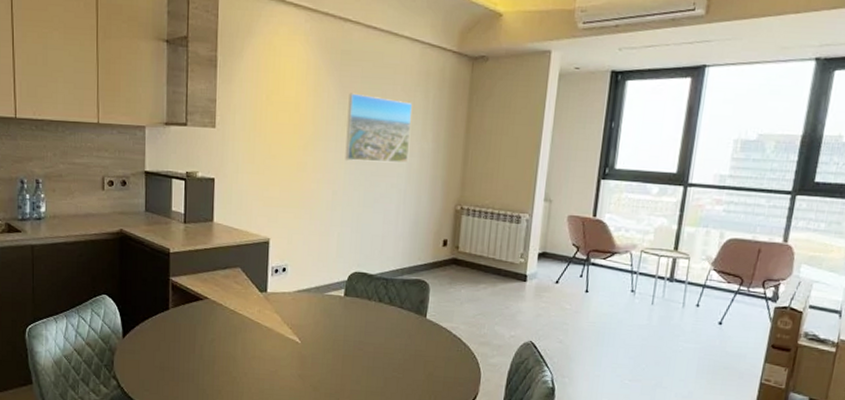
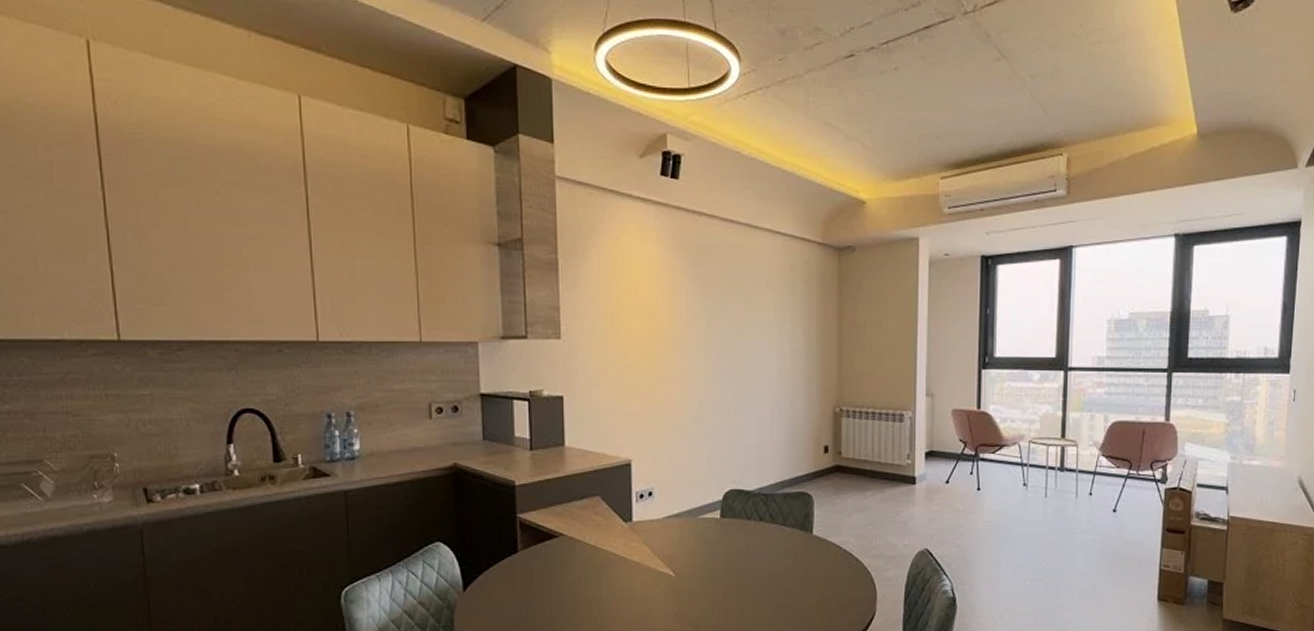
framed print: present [345,93,413,163] -> none [709,292,780,366]

